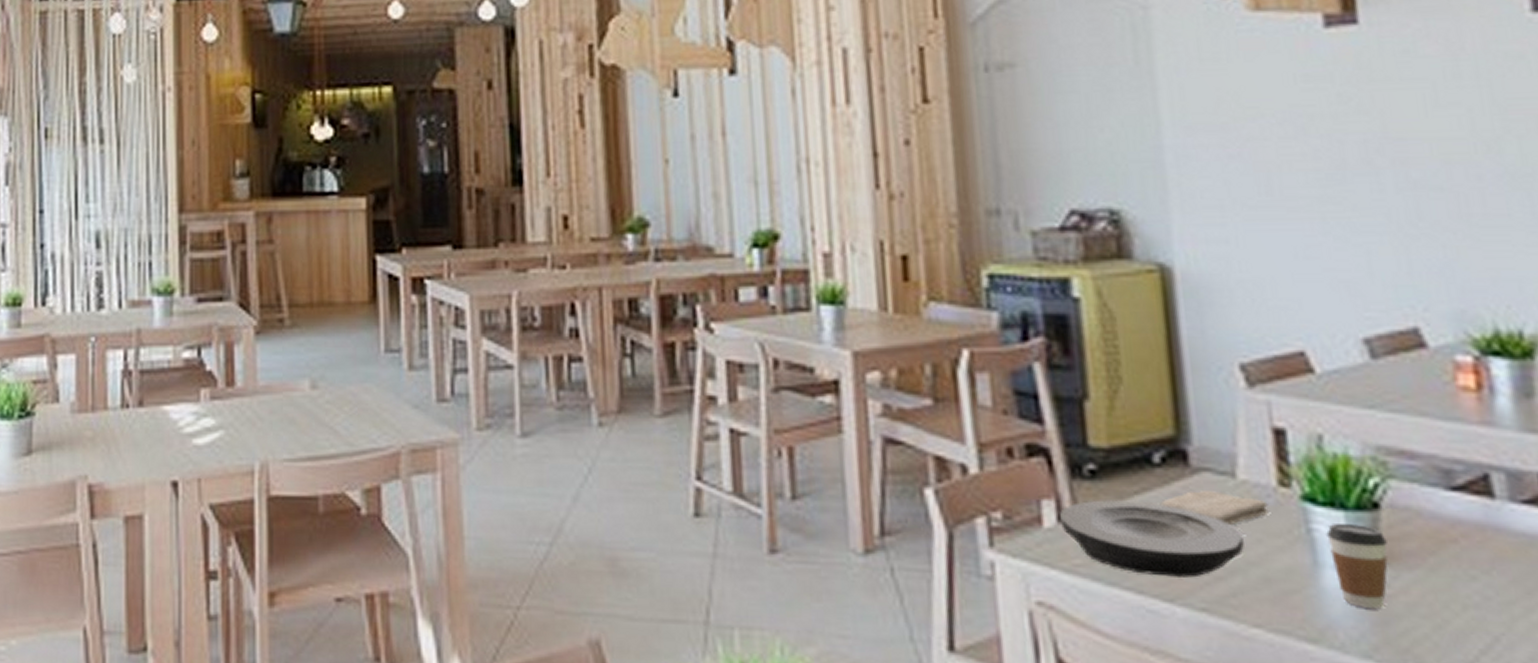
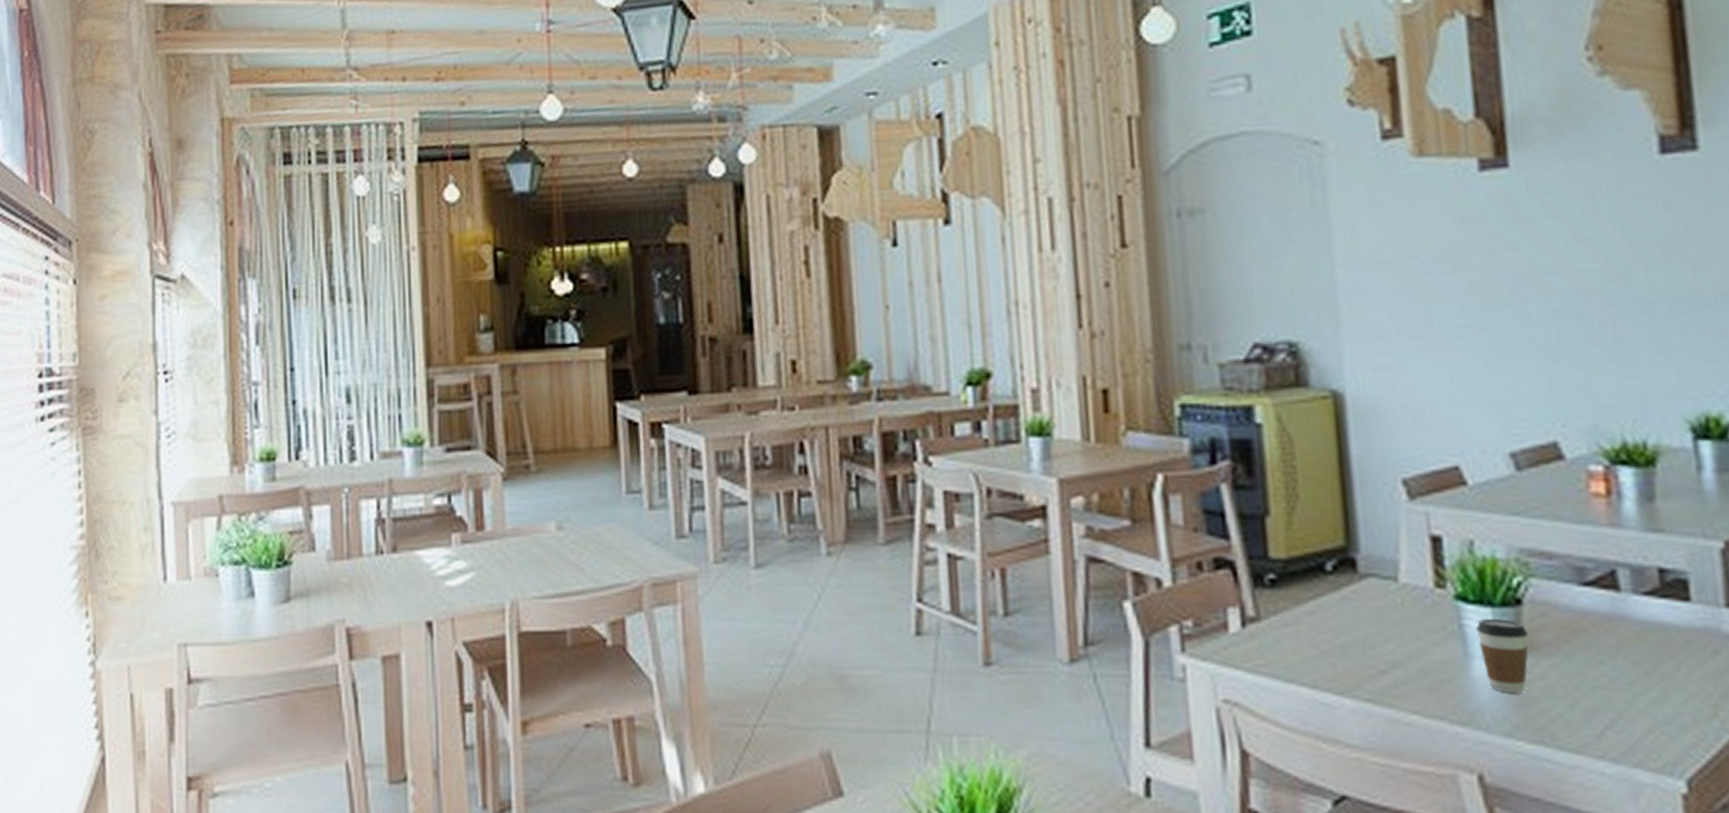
plate: present [1060,500,1244,578] -> none [1244,605,1405,672]
washcloth: present [1159,489,1269,526] -> none [1331,593,1427,625]

